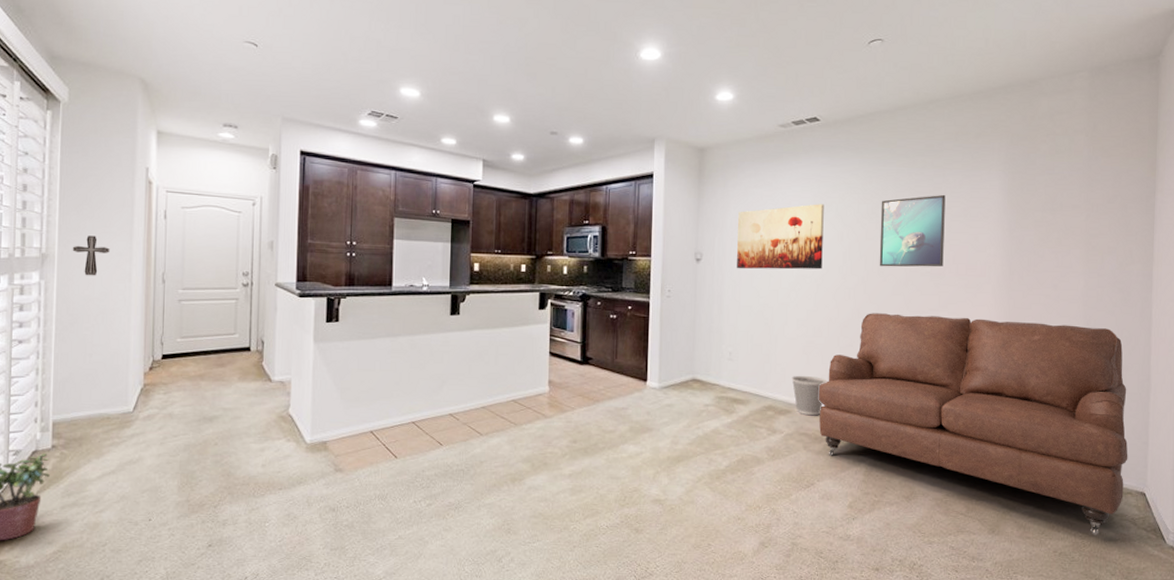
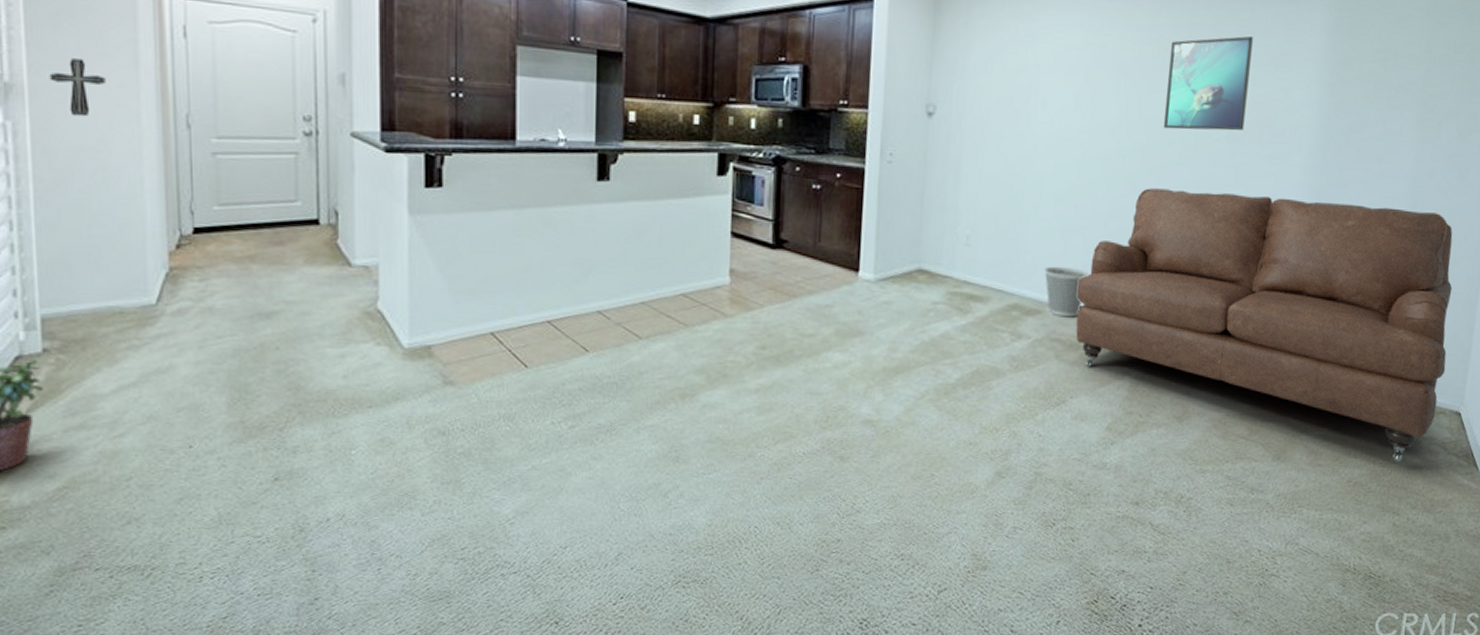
wall art: present [737,204,824,270] -> none [980,43,1098,131]

